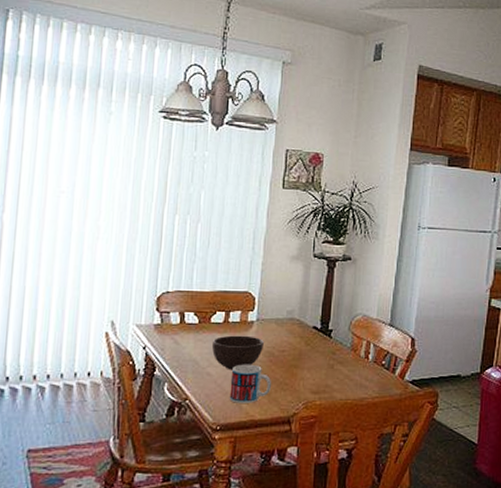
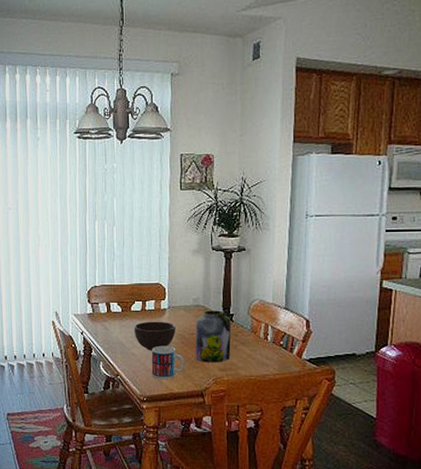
jar: none [285,324,329,384] -> present [195,310,231,363]

